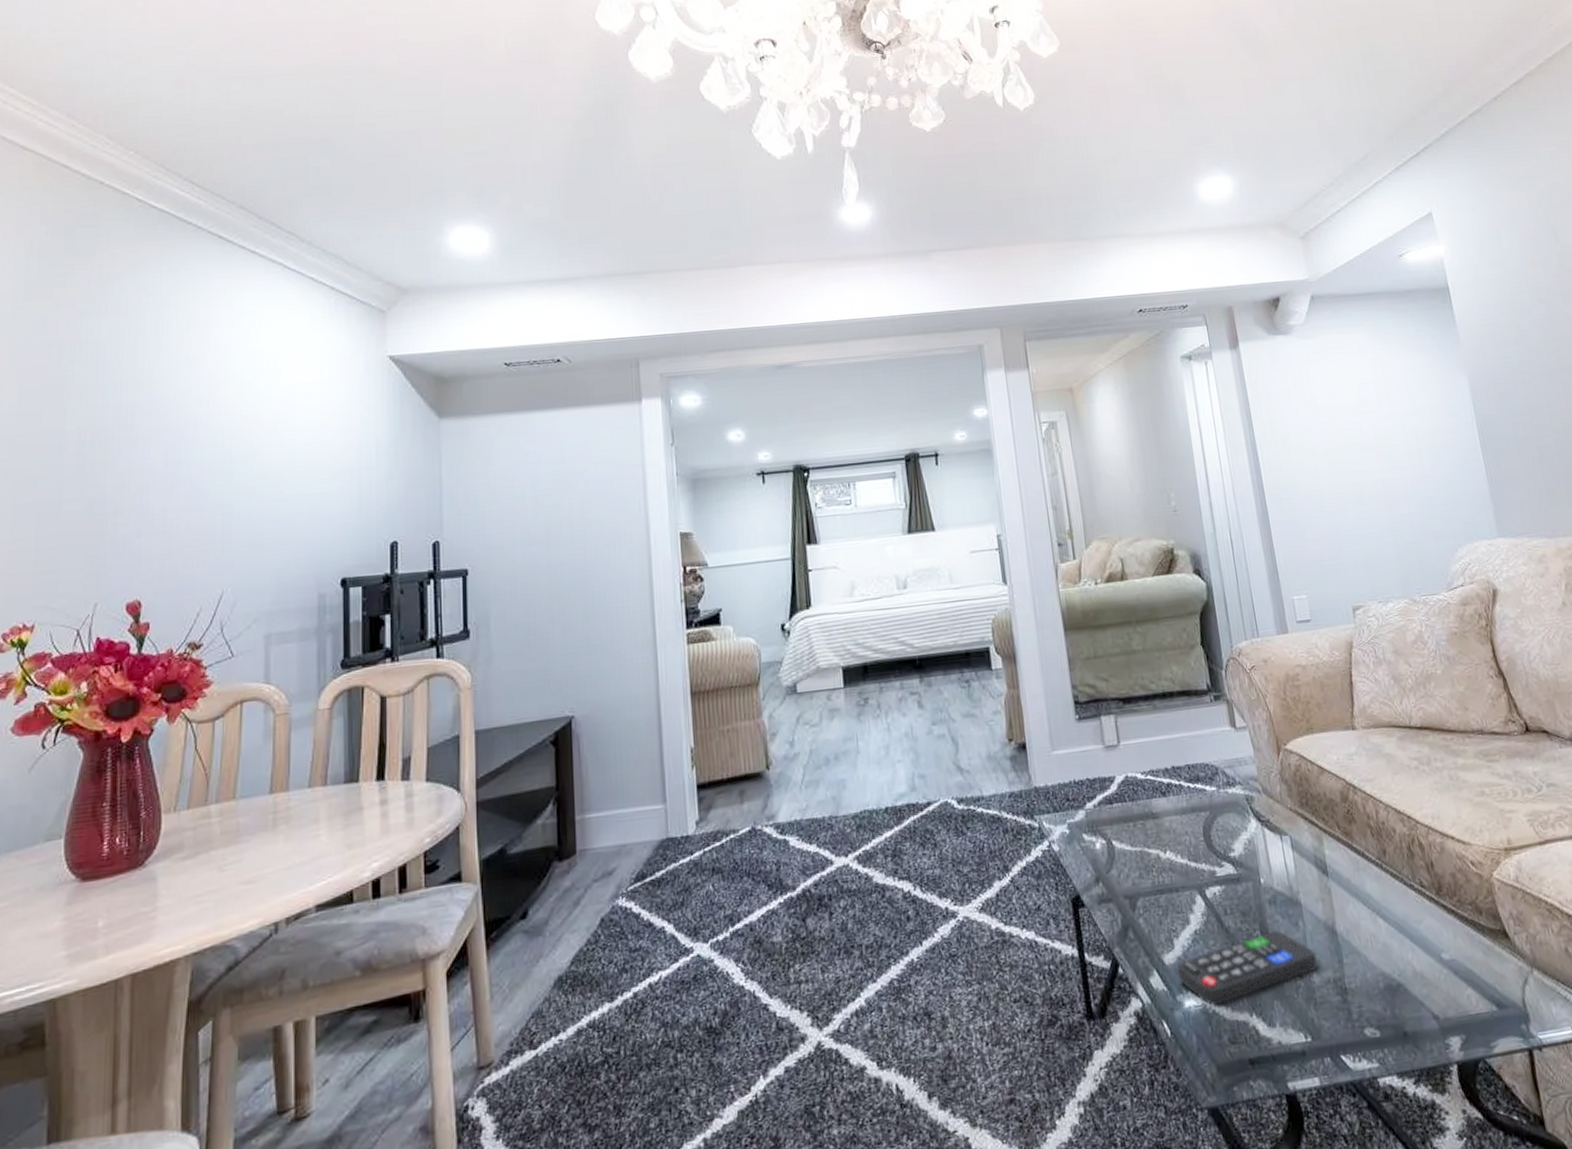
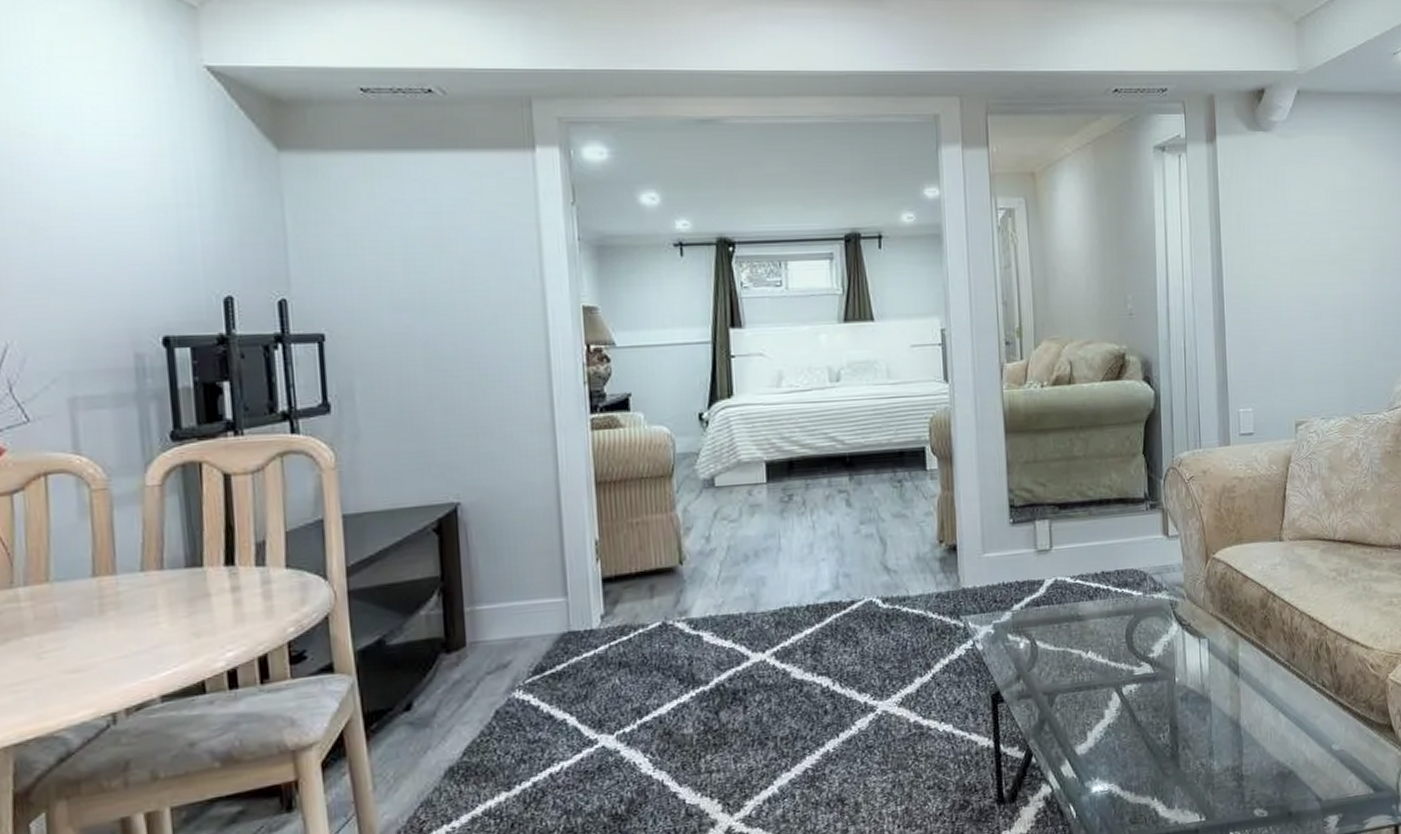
remote control: present [1177,930,1318,1005] -> none [1088,724,1220,791]

